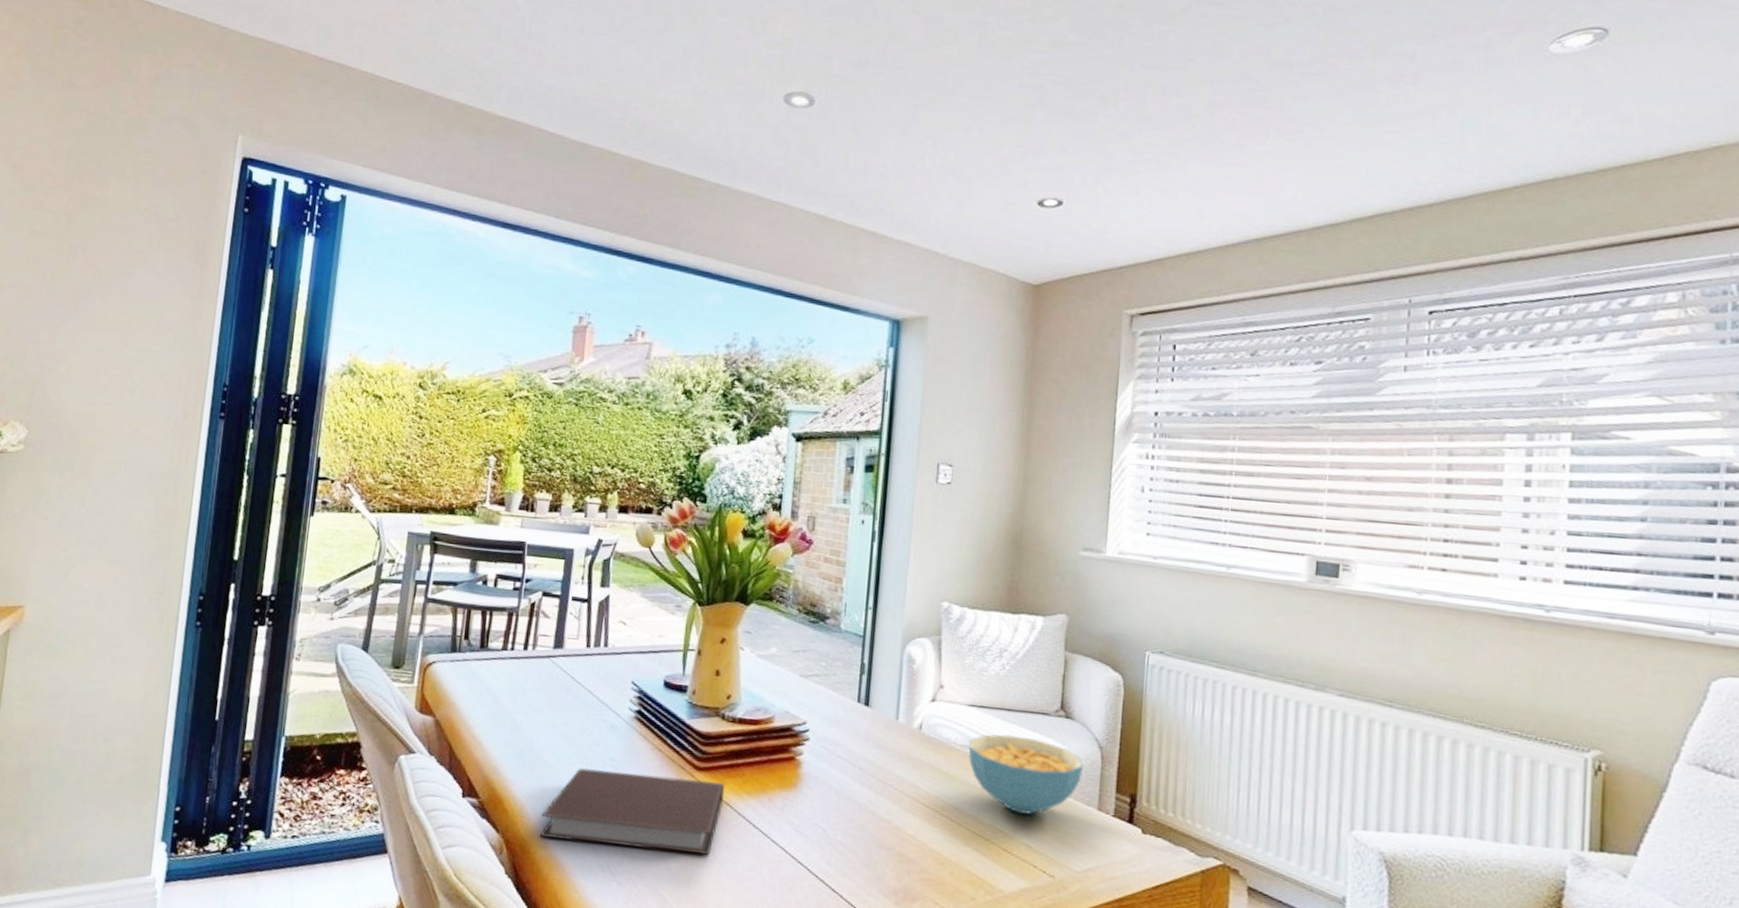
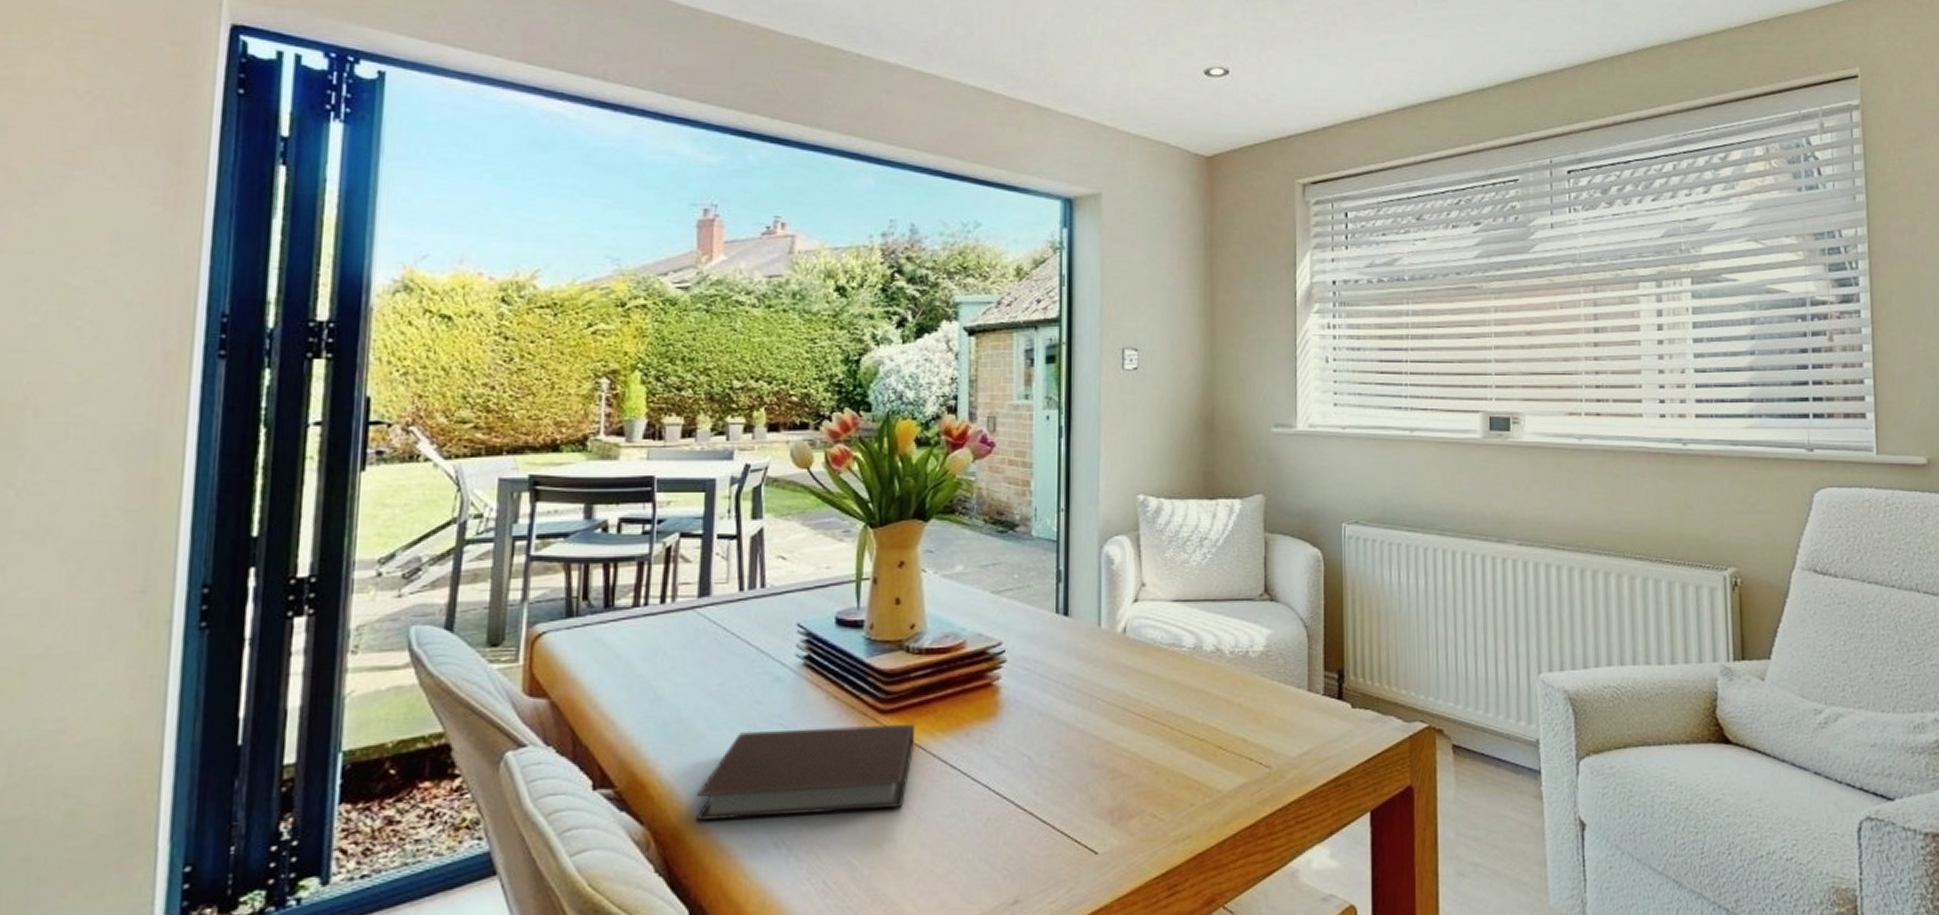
cereal bowl: present [968,734,1083,815] -> none [1175,626,1290,707]

